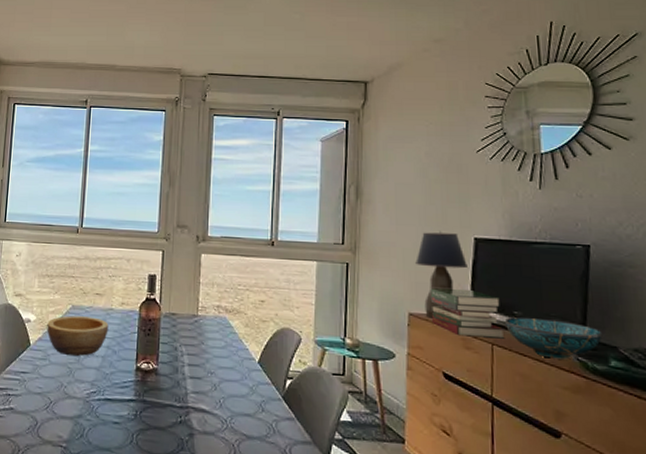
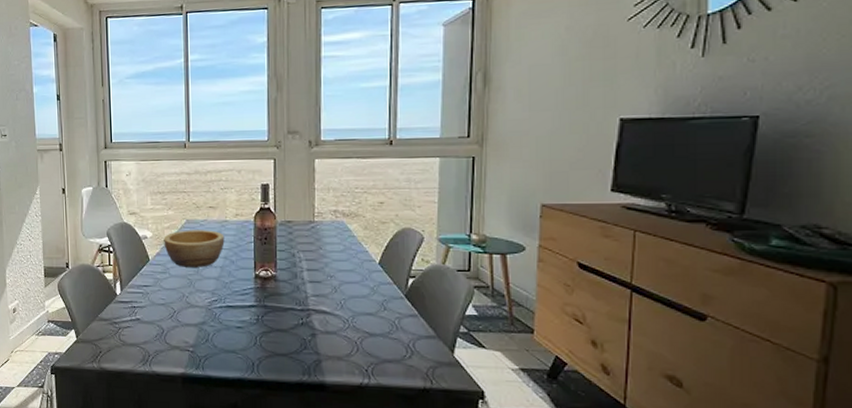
table lamp: present [414,230,468,318] -> none [549,113,610,208]
books: present [430,288,505,339] -> none [566,174,650,224]
decorative bowl: present [504,317,603,360] -> none [650,199,765,241]

